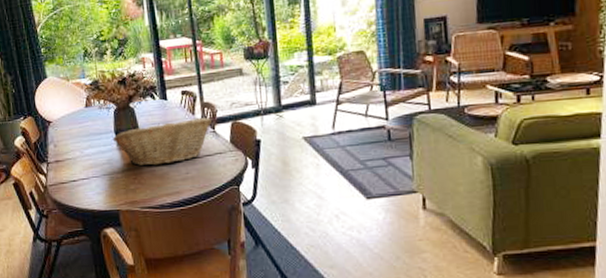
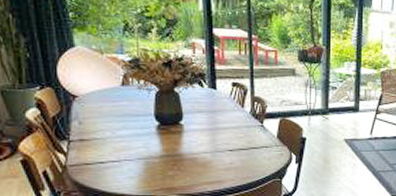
fruit basket: present [112,117,212,166] -> none [151,110,260,154]

